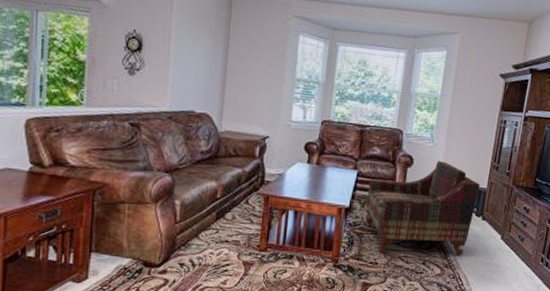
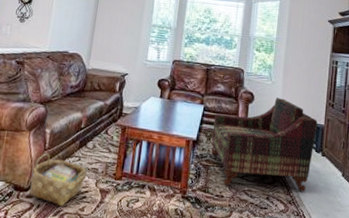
woven basket: none [161,226,228,281] -> present [28,153,88,207]

